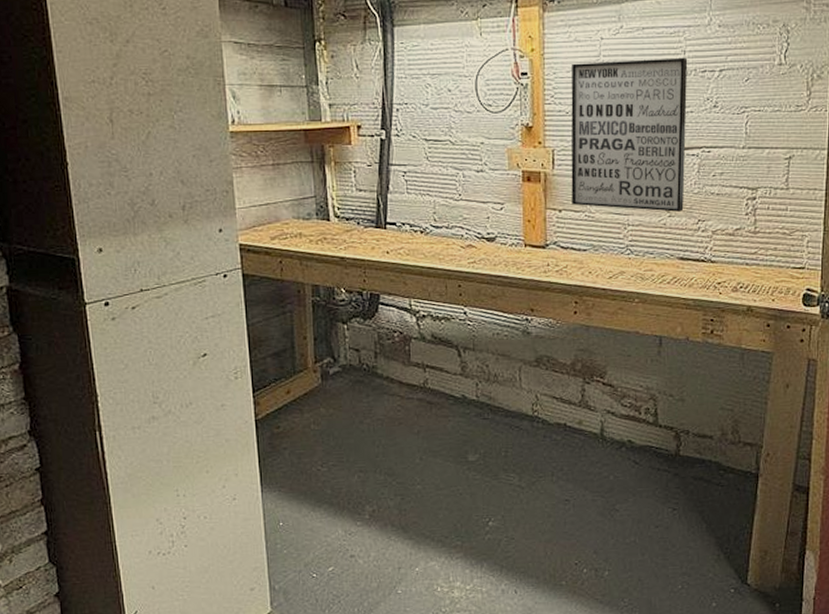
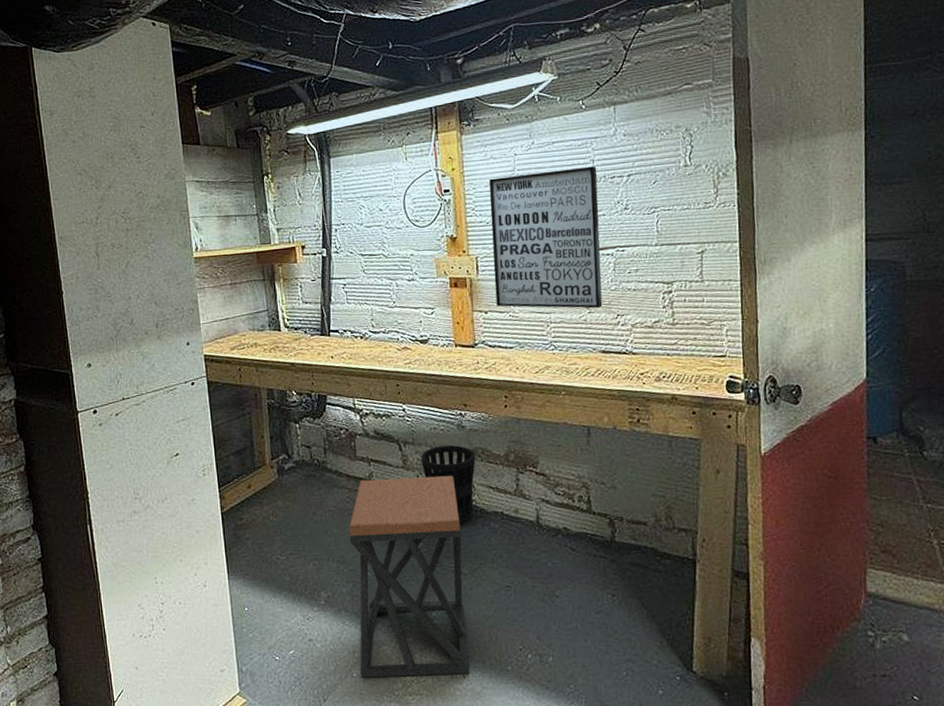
stool: none [399,384,522,595] -> present [349,475,470,678]
wastebasket: none [481,352,541,437] -> present [421,445,476,526]

